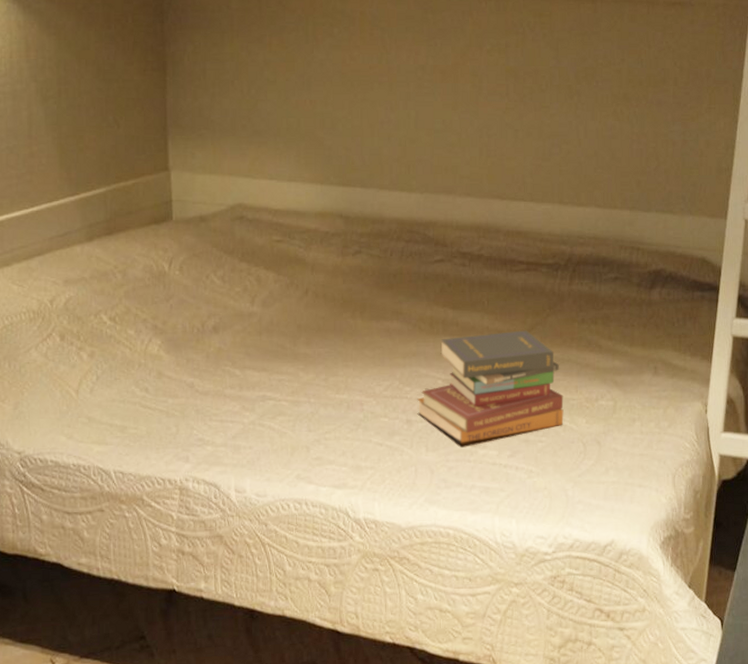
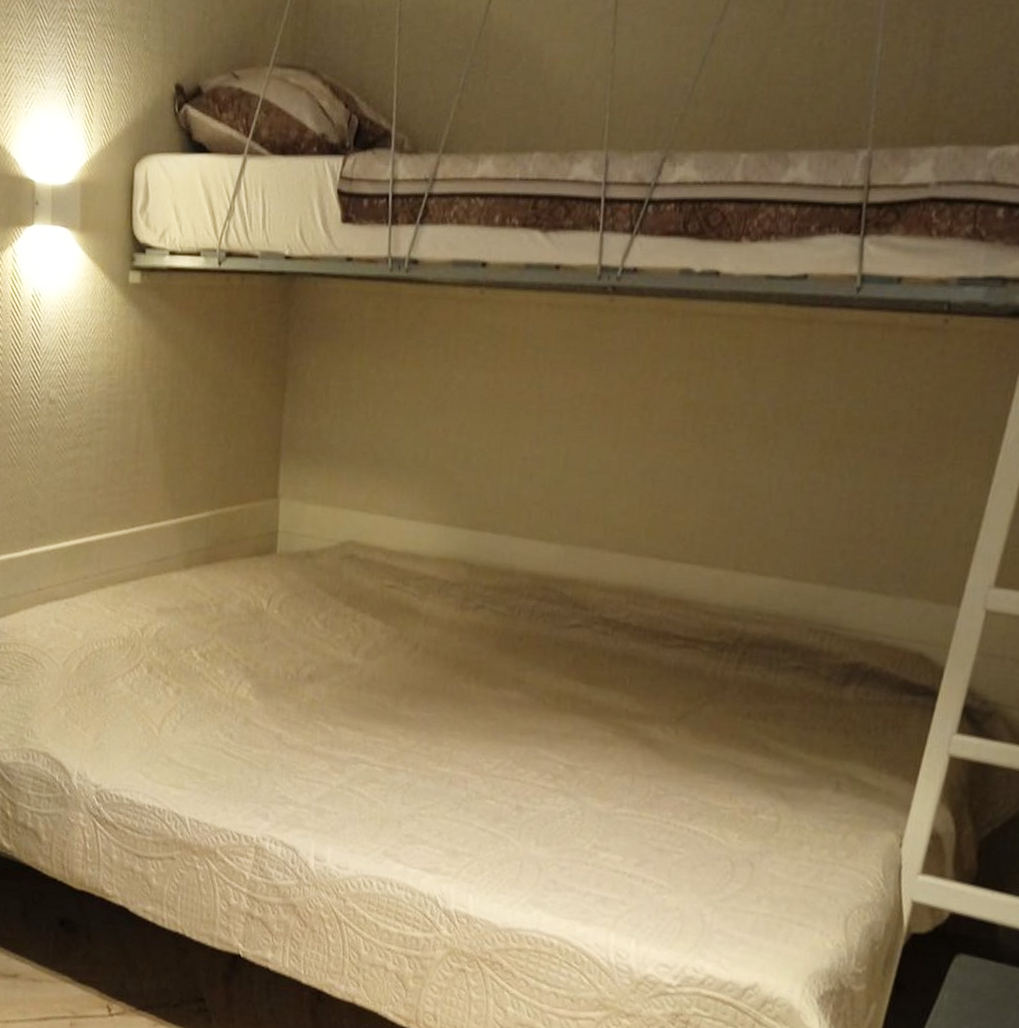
books: present [417,330,564,449] -> none [530,717,713,848]

